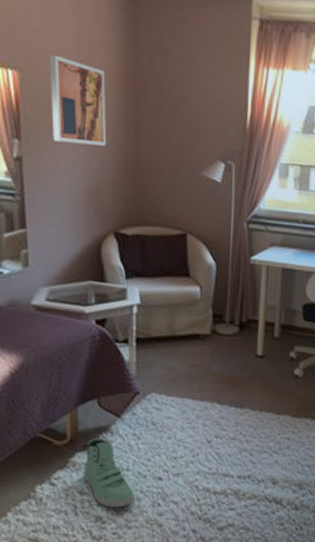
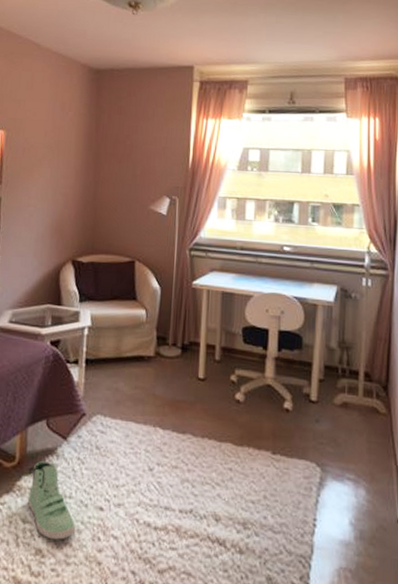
wall art: present [49,54,107,146] -> none [27,117,73,187]

